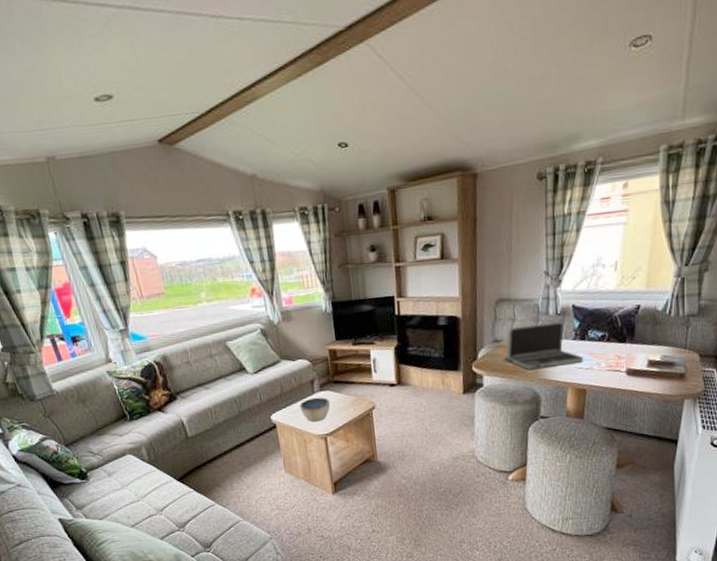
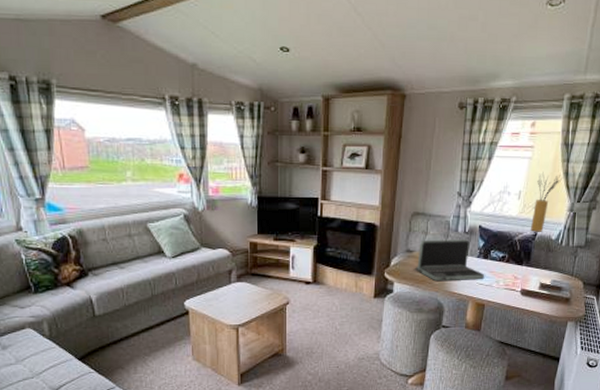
bowl: present [299,397,330,422] -> none [215,287,245,312]
vase: none [632,237,666,305] -> present [531,172,563,232]

